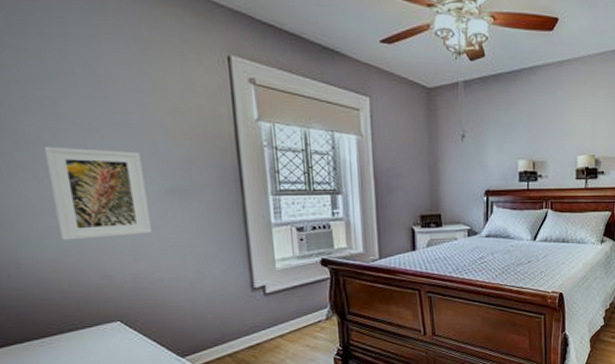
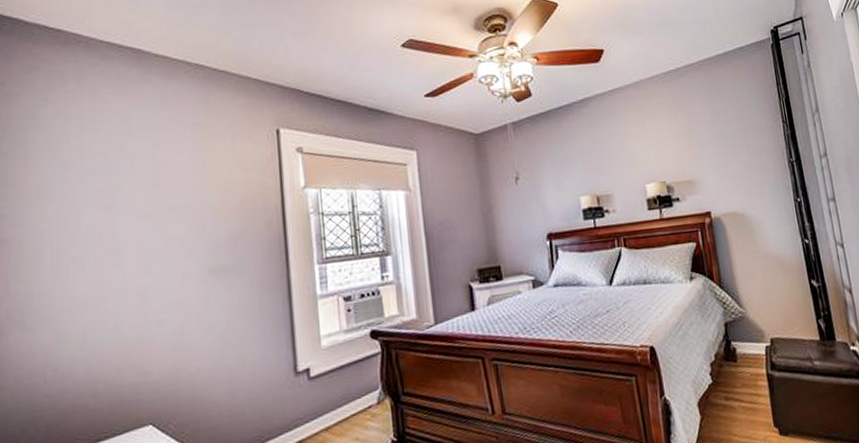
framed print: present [43,146,152,240] -> none [96,233,193,336]

